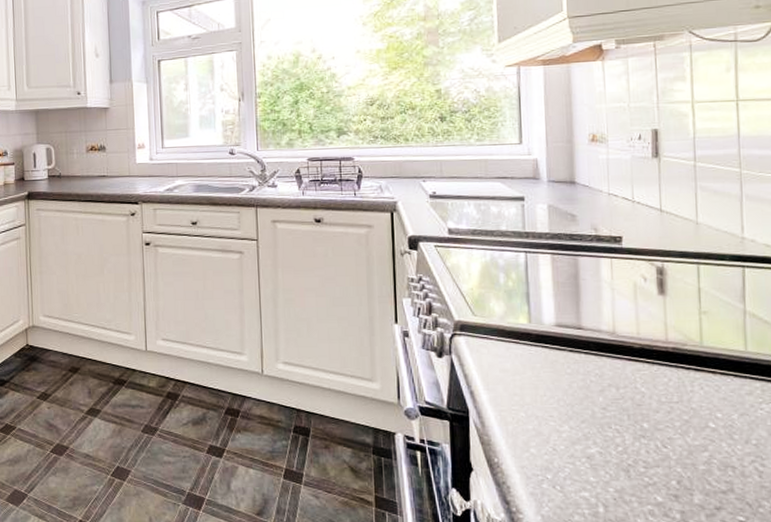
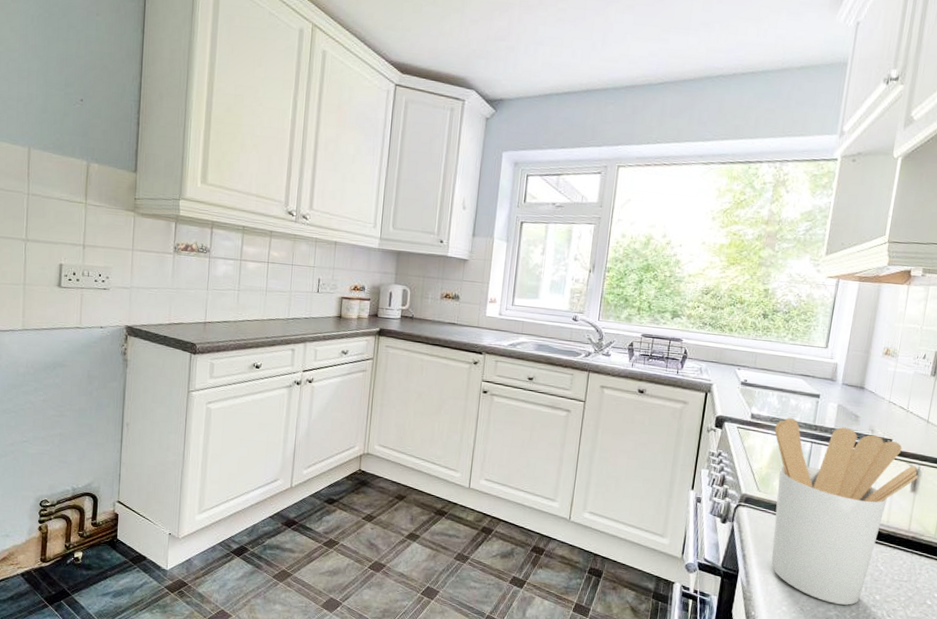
utensil holder: none [479,227,664,439] -> present [771,418,918,605]

